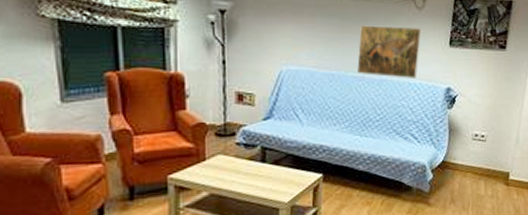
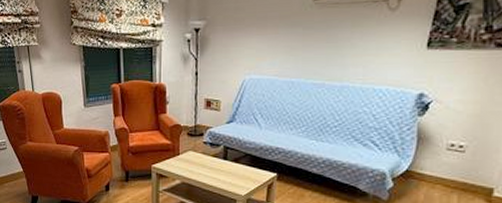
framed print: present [357,25,422,78] -> none [318,31,393,84]

